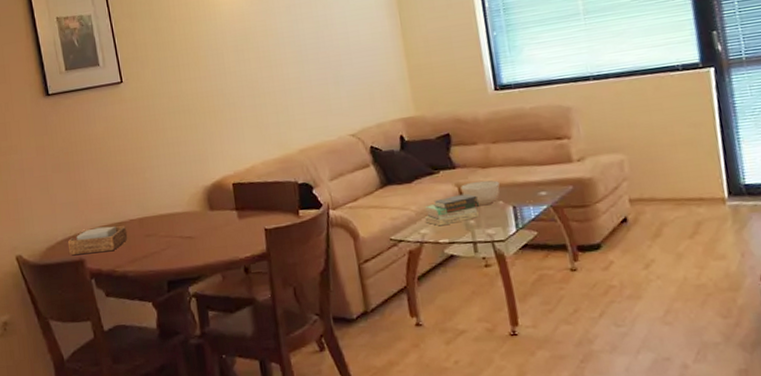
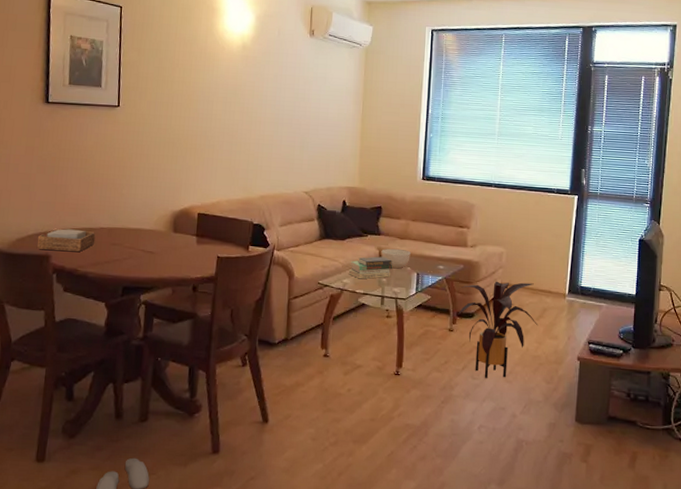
house plant: none [575,192,694,323] -> present [455,281,538,378]

